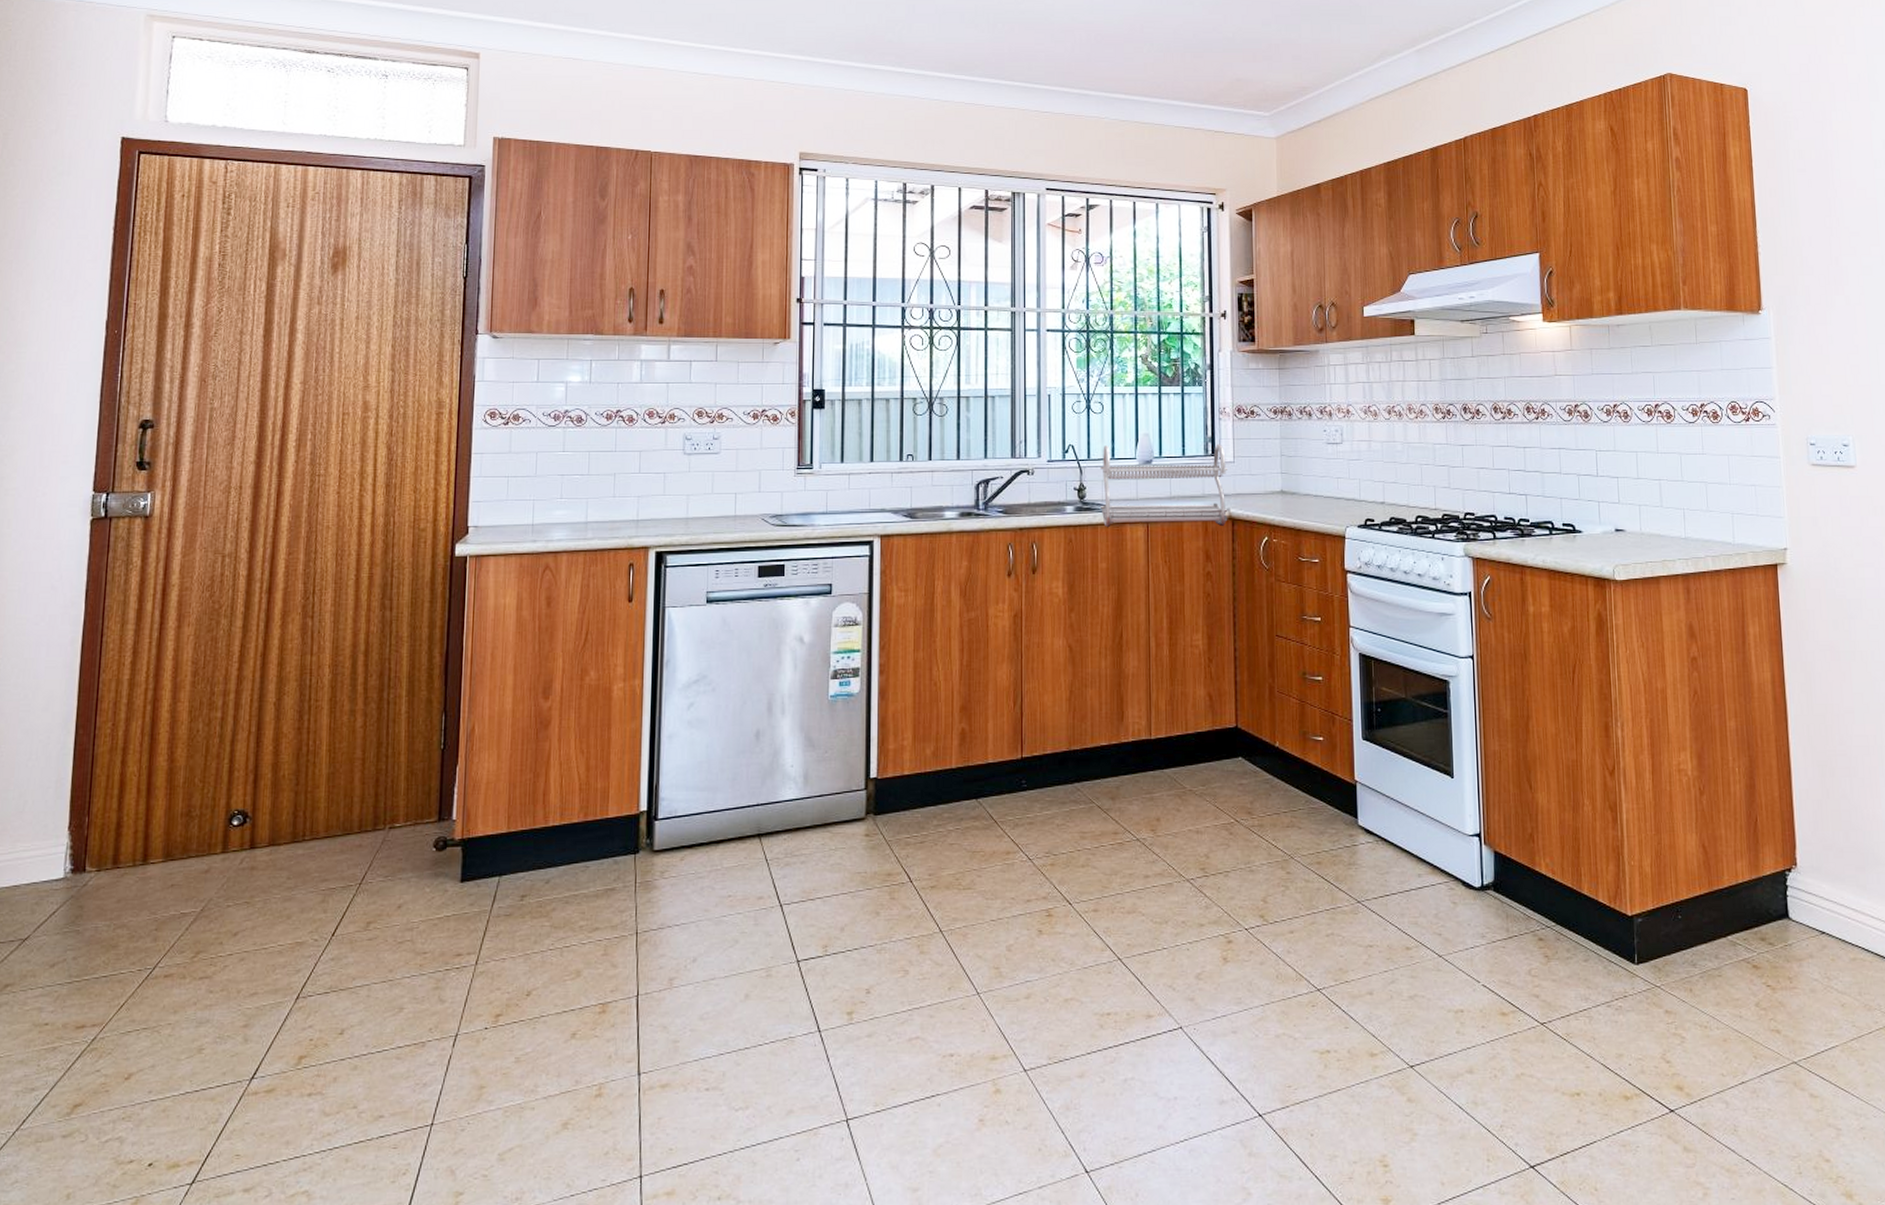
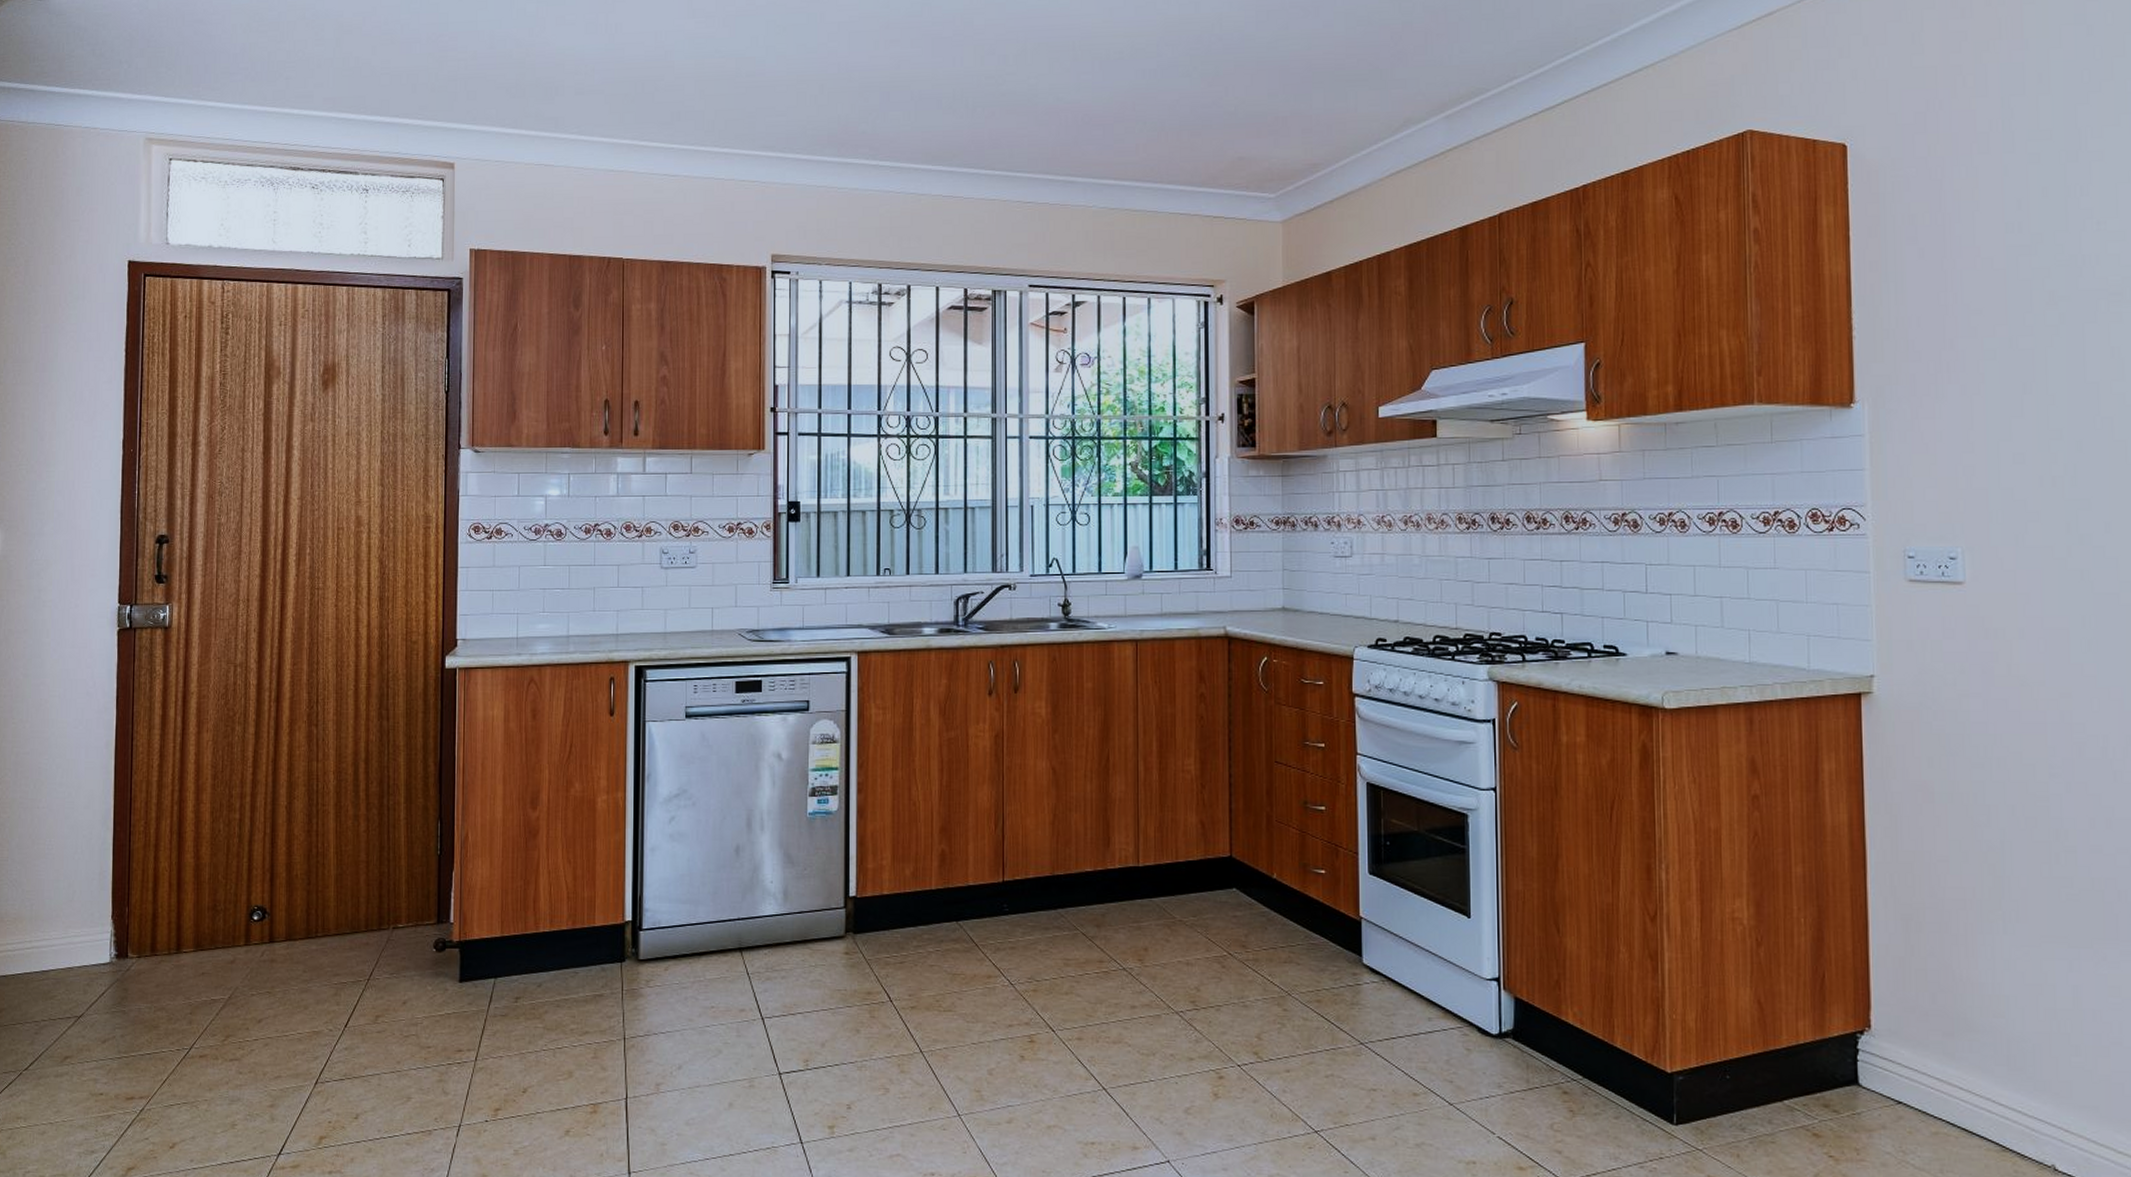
dish rack: present [1100,443,1228,528] -> none [1086,557,1224,646]

